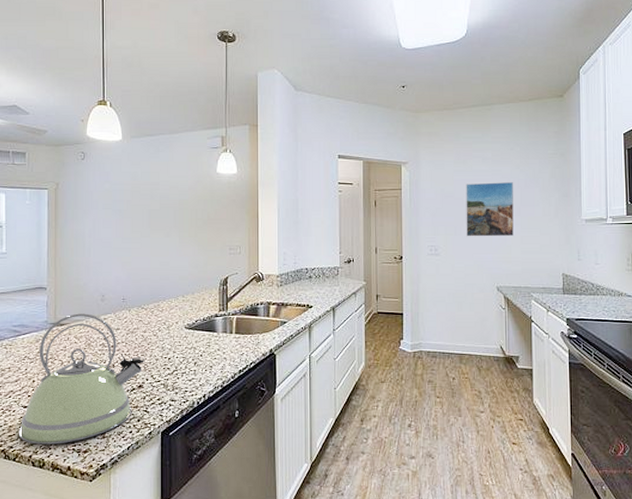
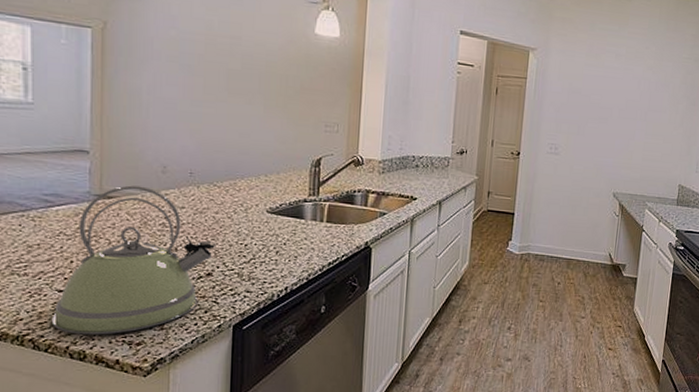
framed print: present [466,182,514,237] -> none [589,80,644,142]

